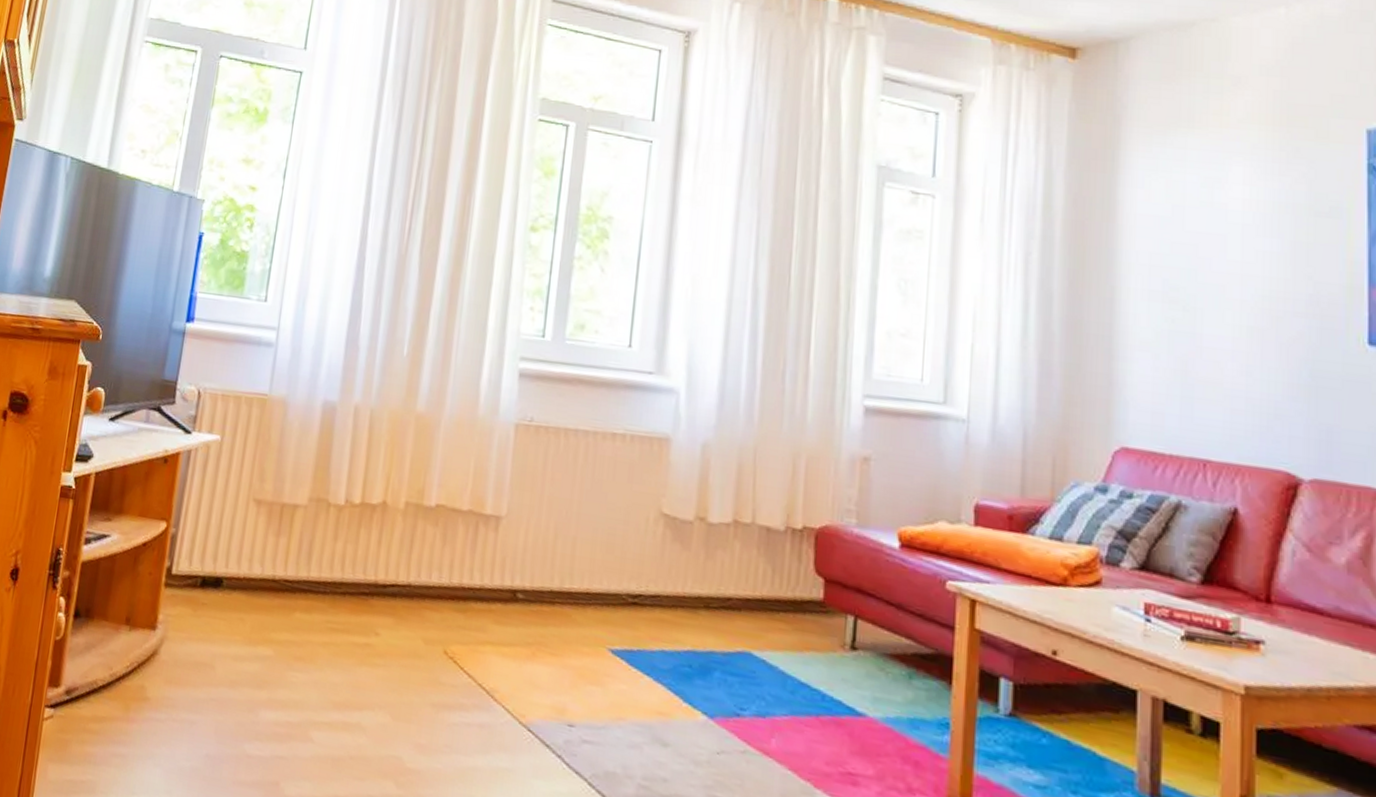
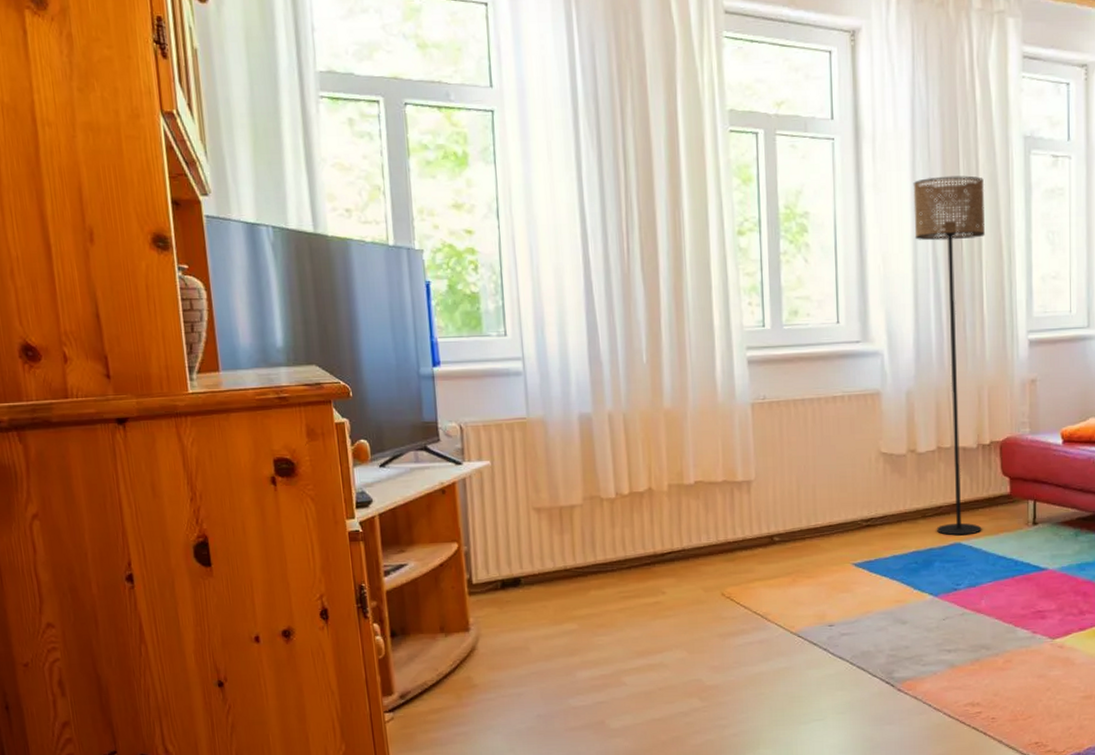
floor lamp: none [721,197,825,645] -> present [913,175,985,536]

